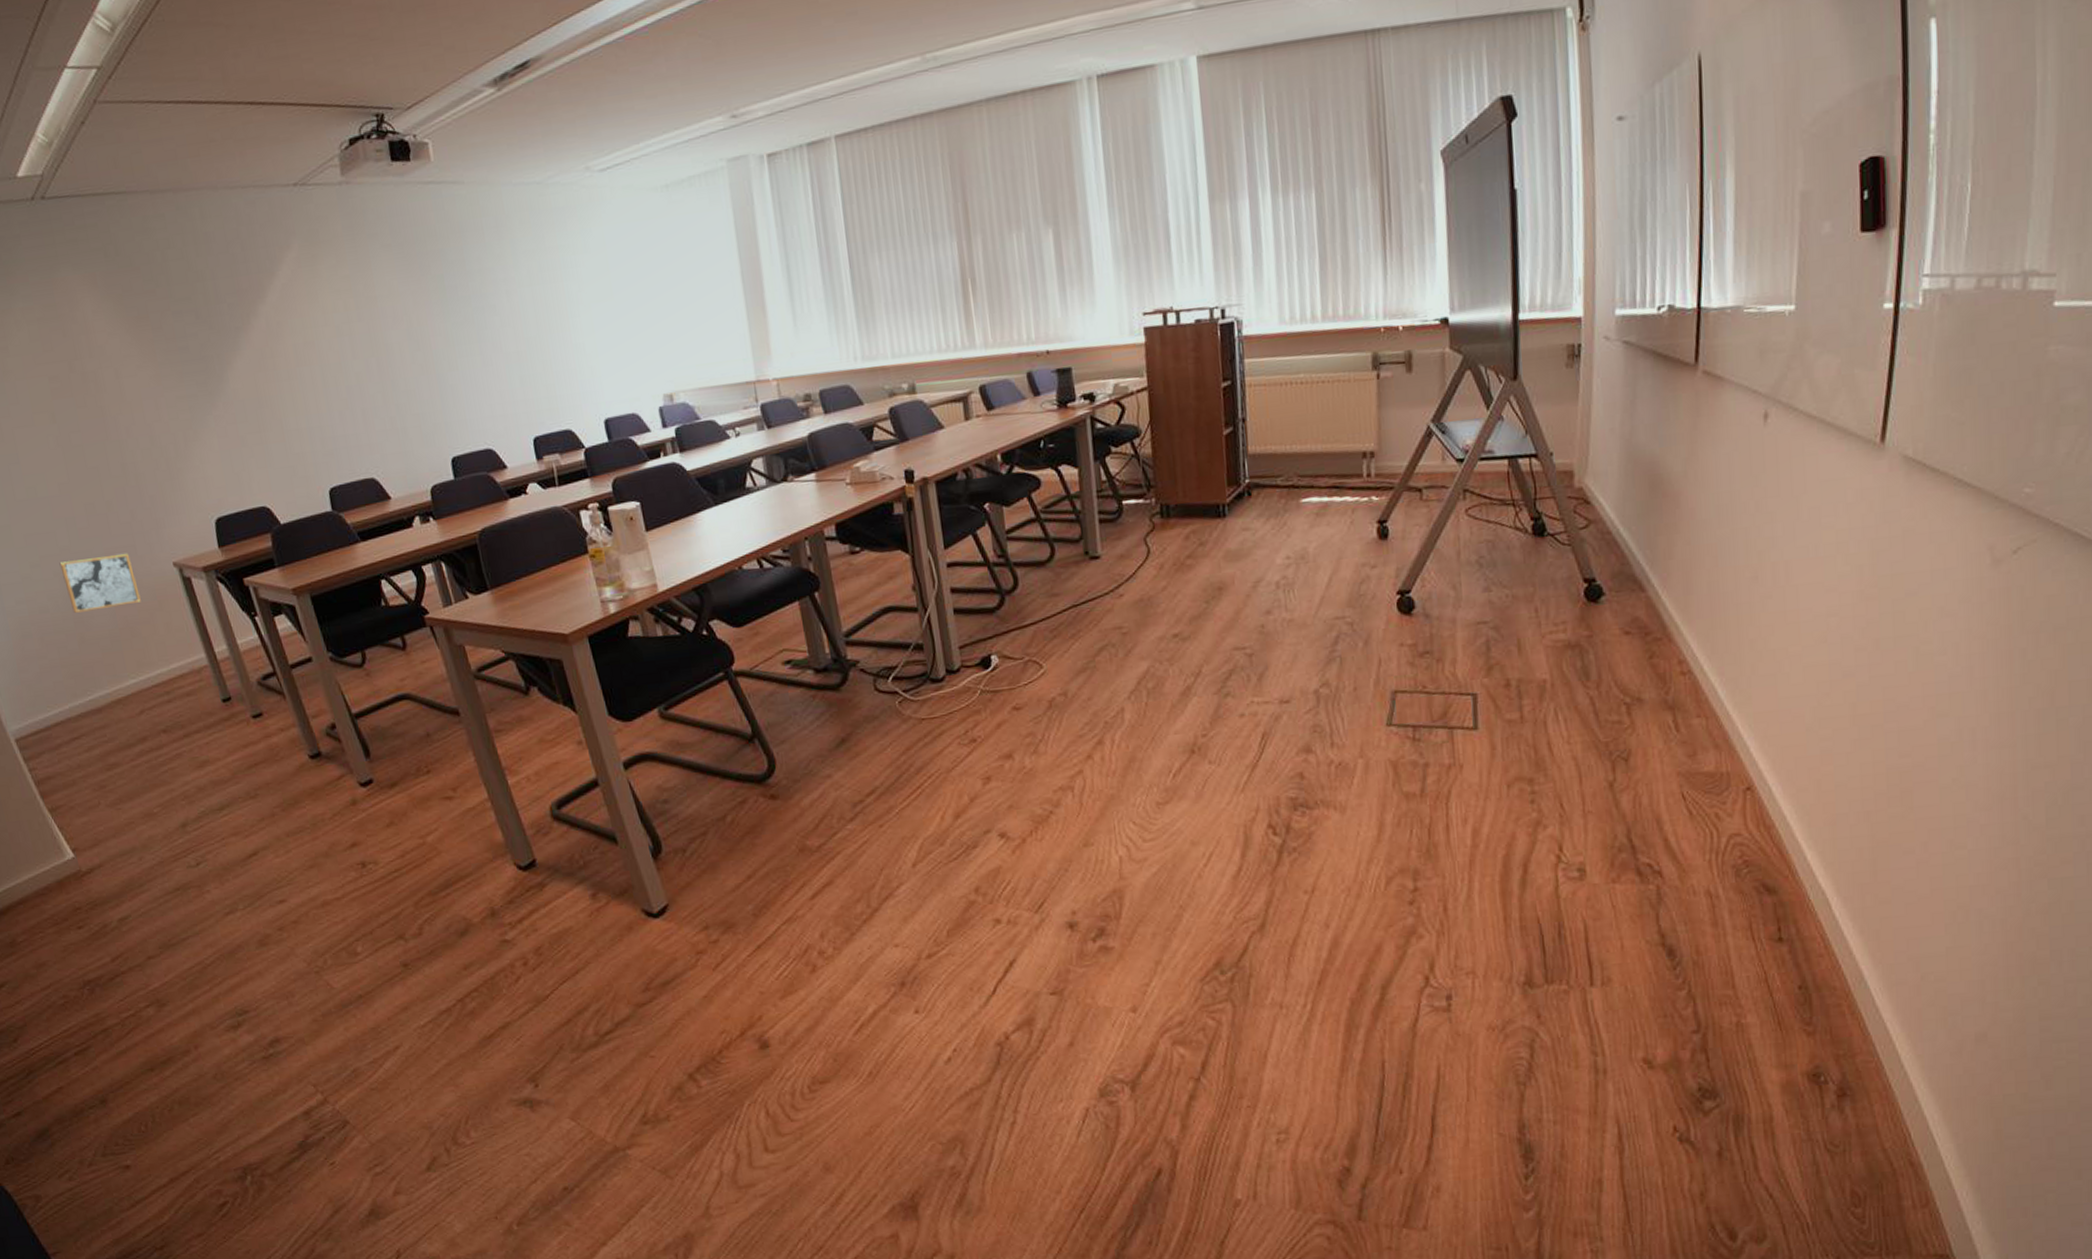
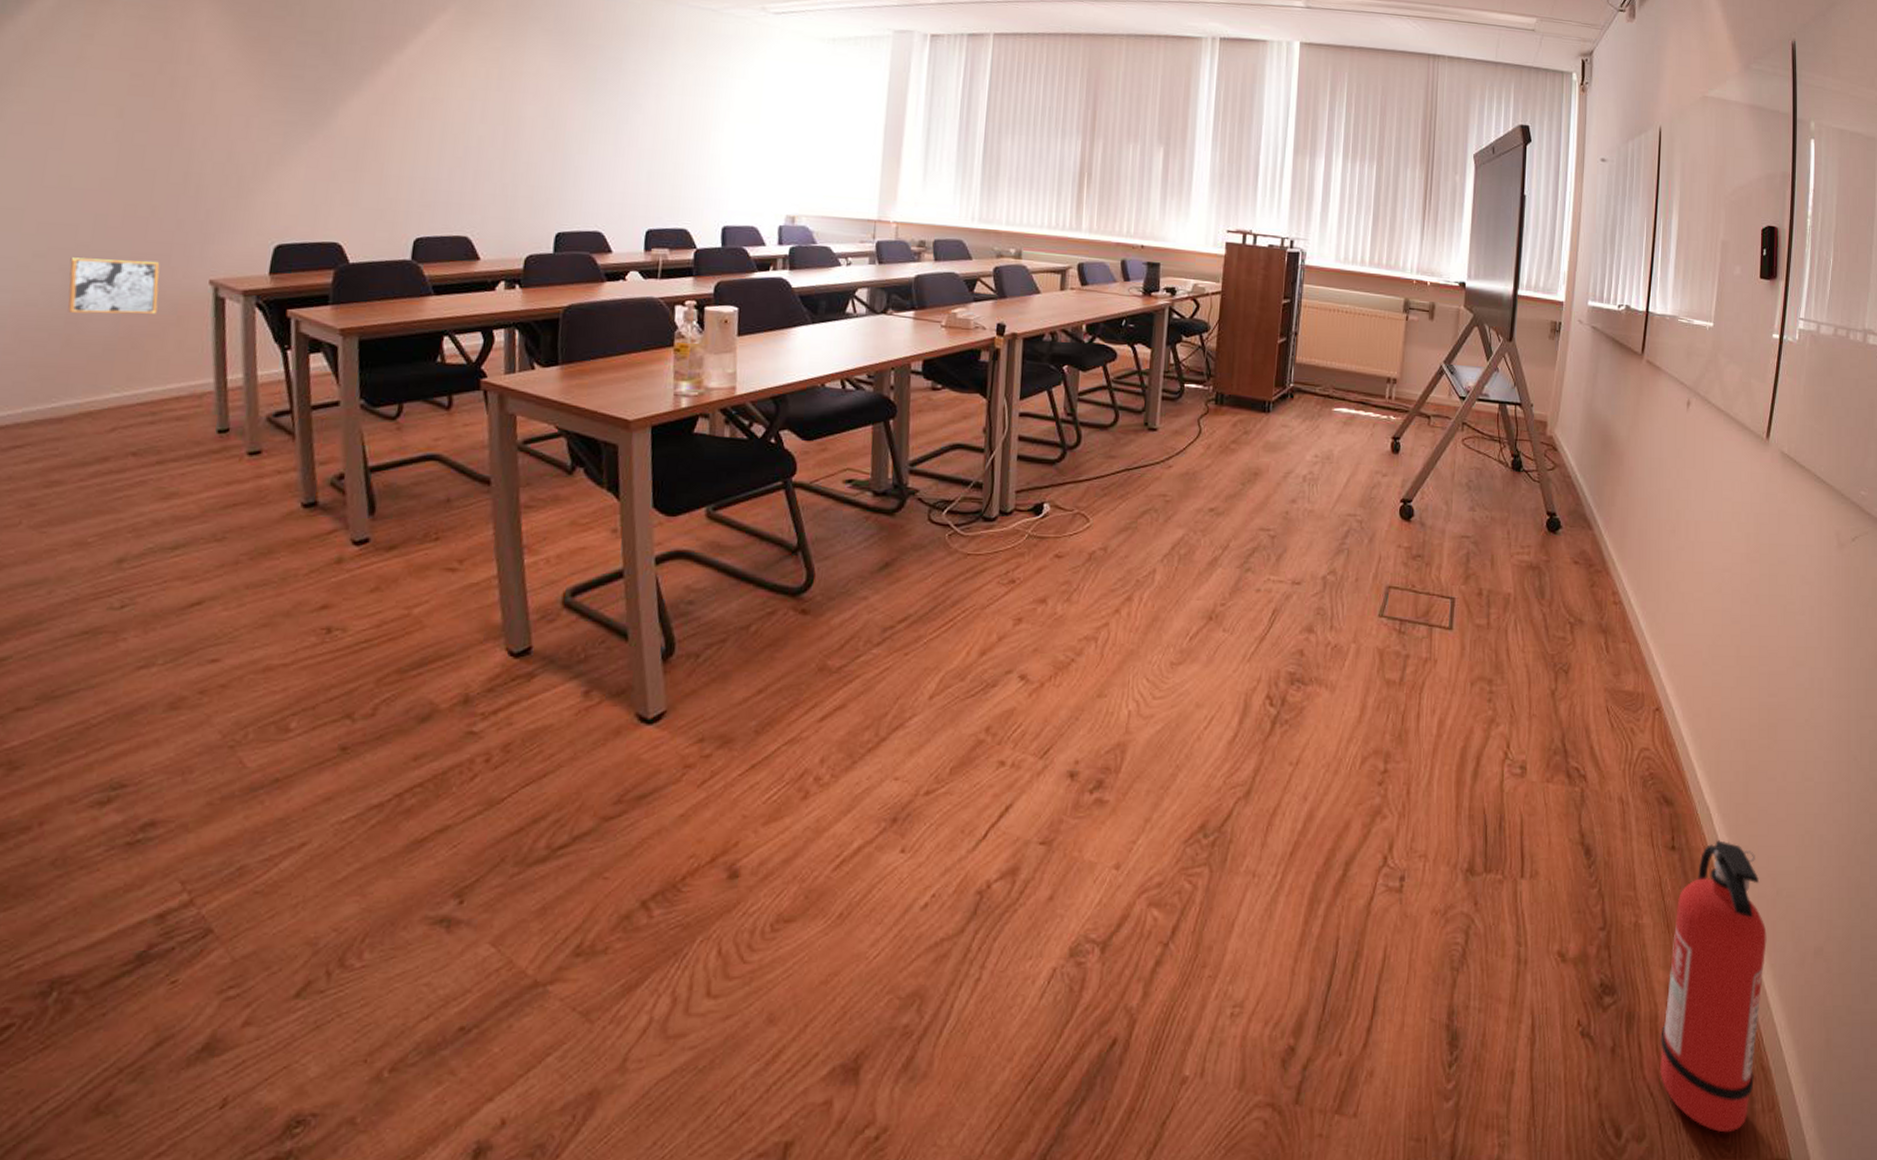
fire extinguisher: none [1778,926,1911,1231] -> present [1660,840,1767,1133]

